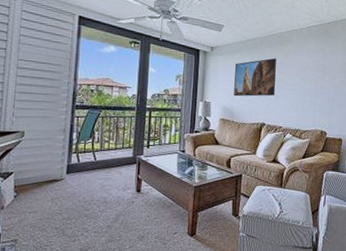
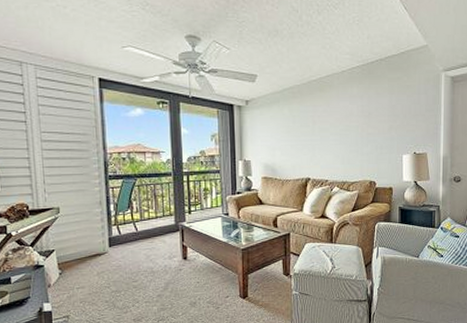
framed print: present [234,58,277,97] -> none [274,106,319,152]

